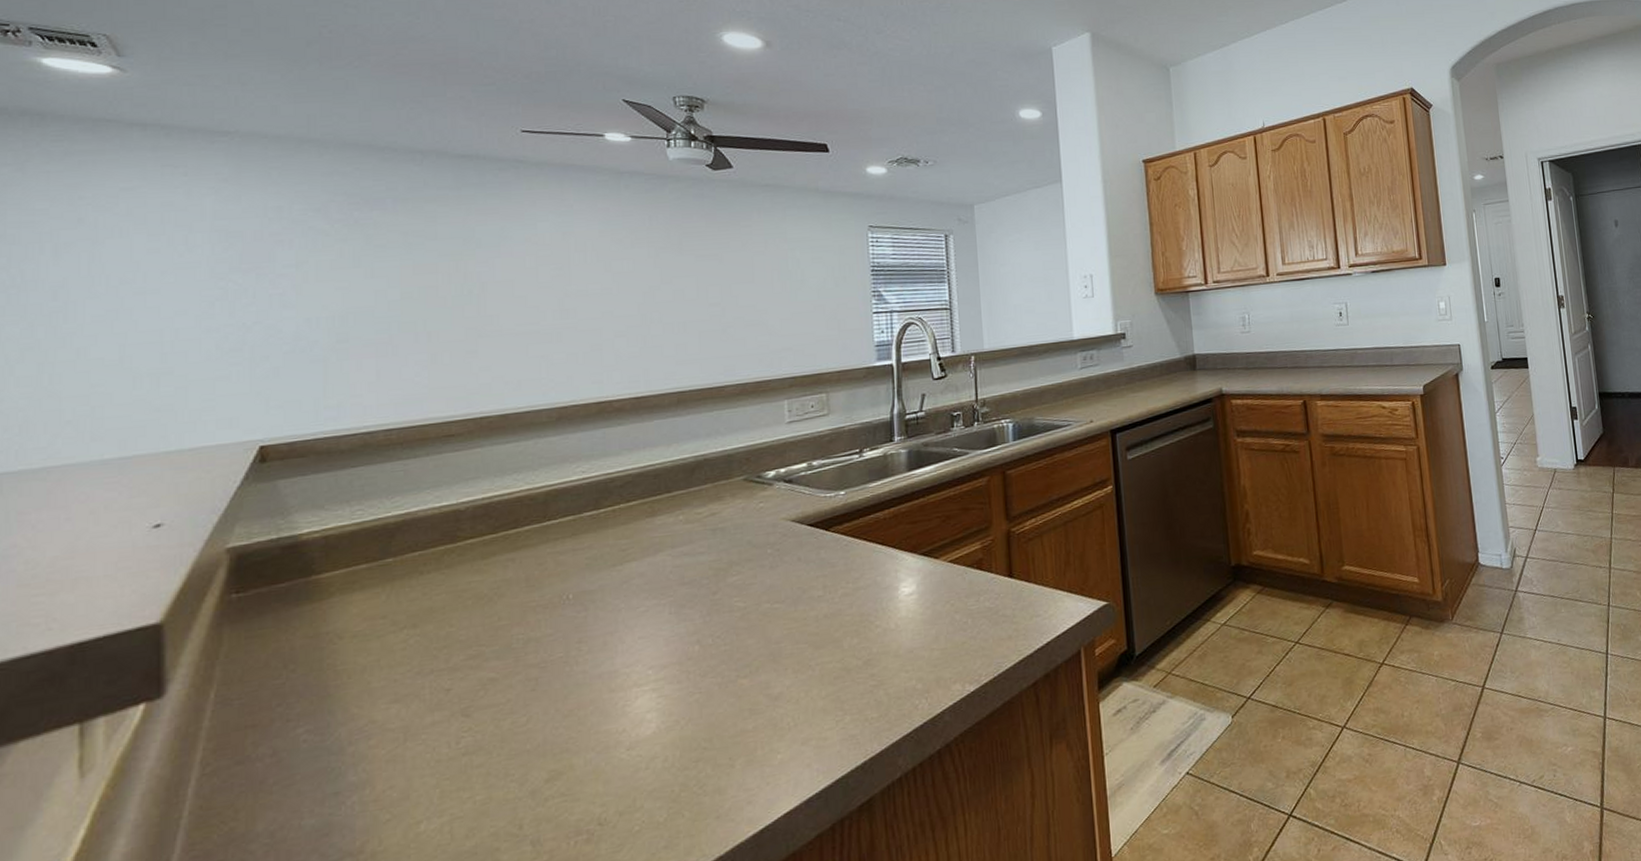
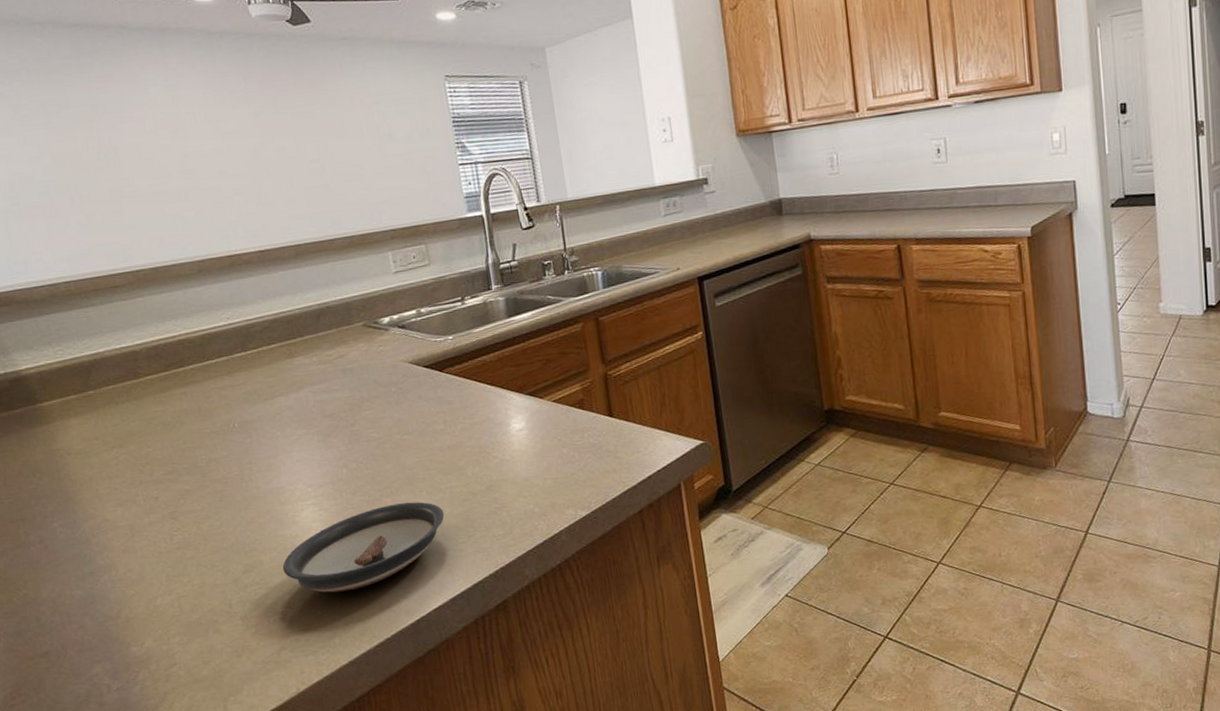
saucer: none [598,682,811,802] -> present [282,501,445,593]

